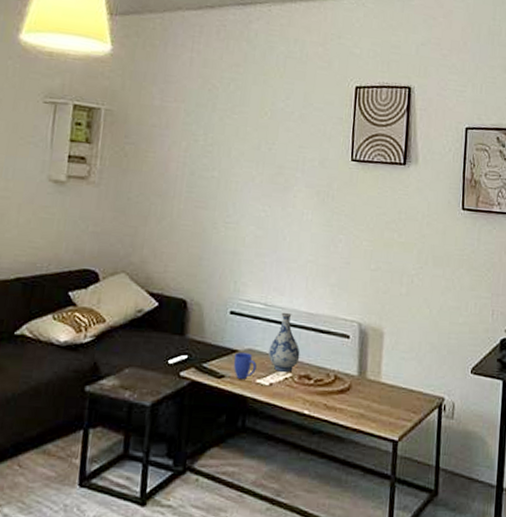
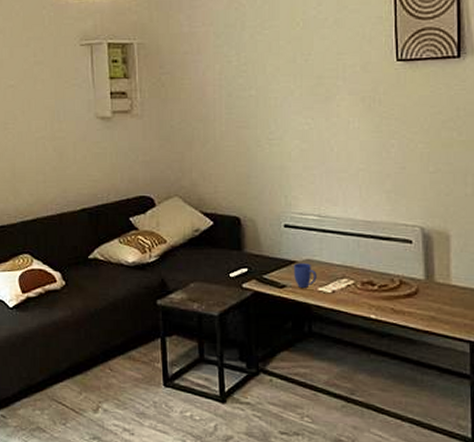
vase: present [268,312,300,372] -> none [328,222,361,279]

